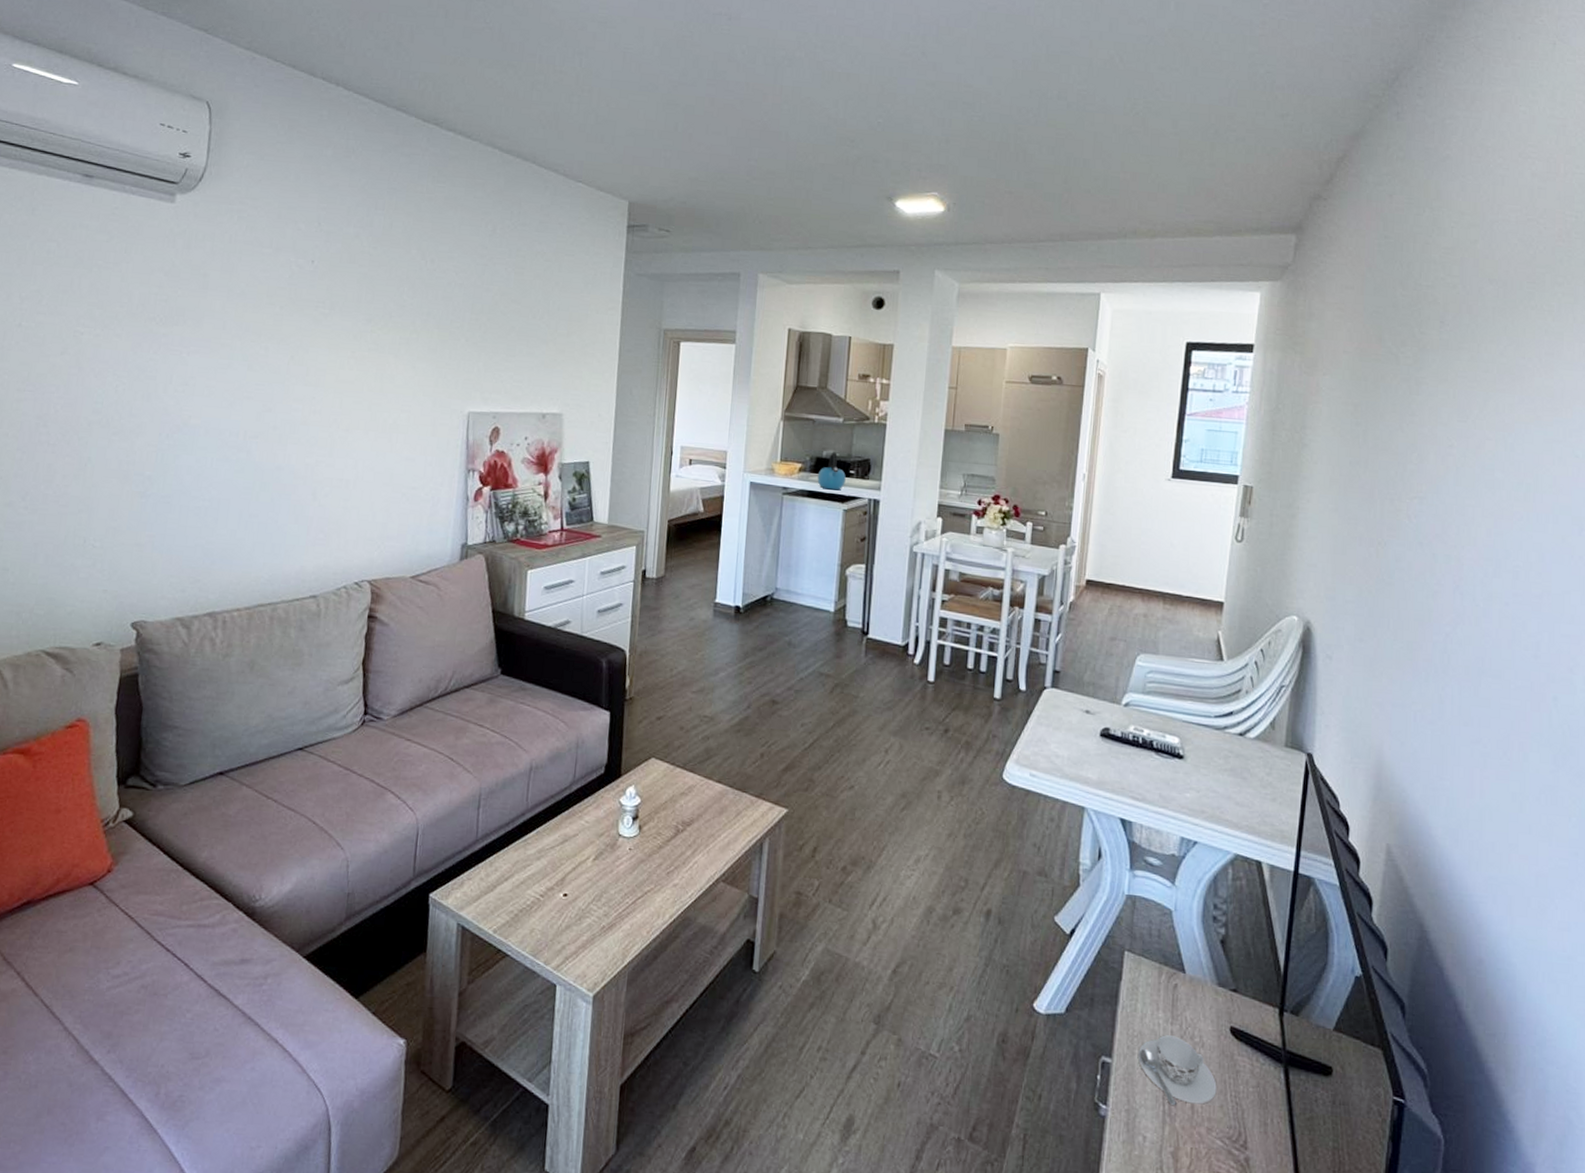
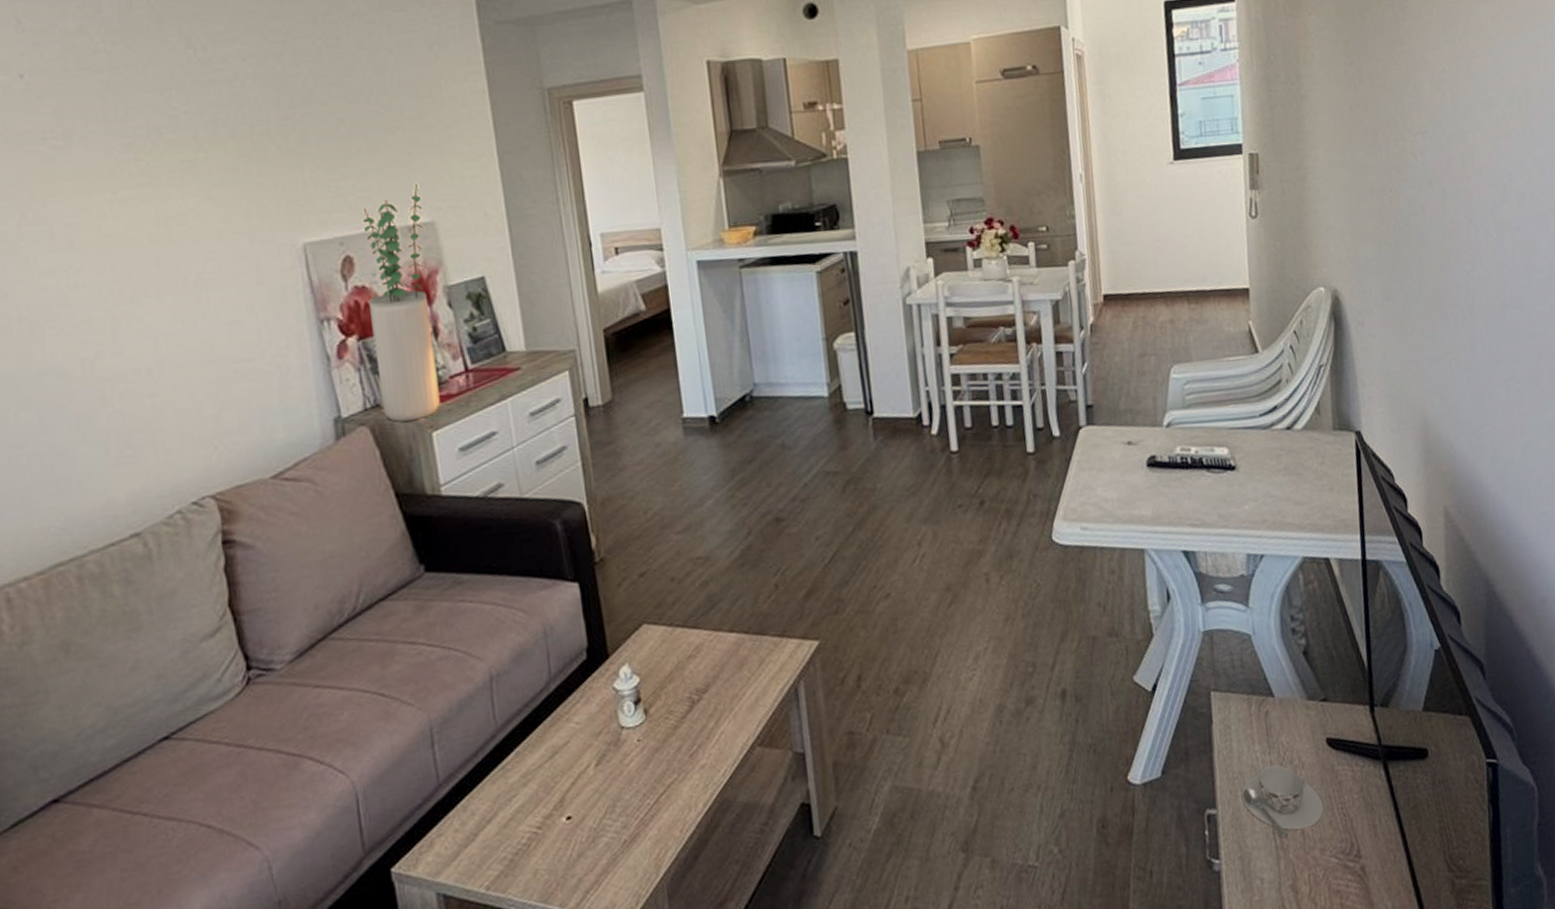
vase: none [497,383,556,559] -> present [362,184,440,422]
kettle: present [817,452,846,490] -> none [777,203,813,252]

